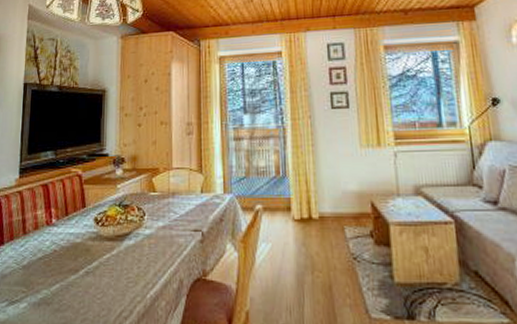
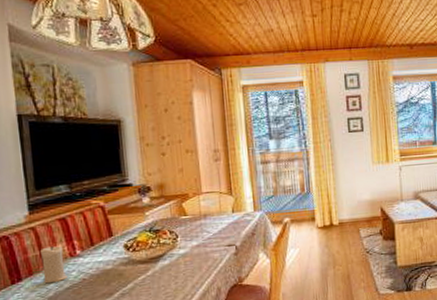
candle: none [21,212,42,251] -> present [40,246,69,284]

